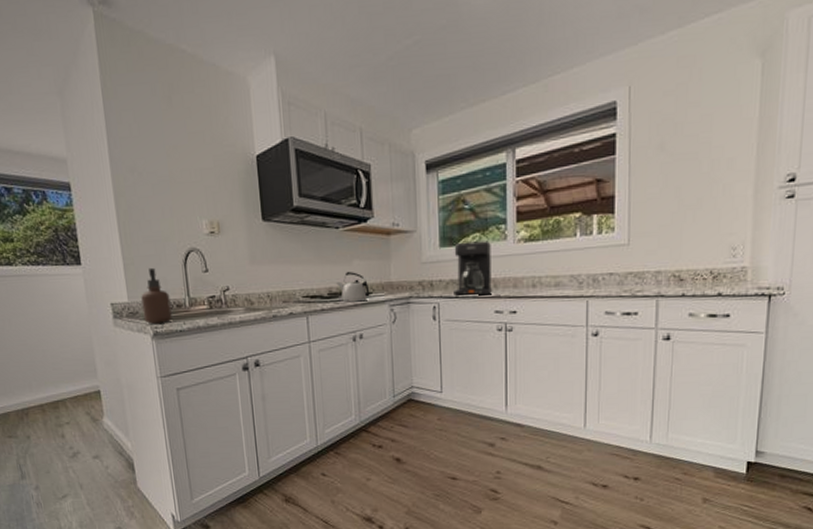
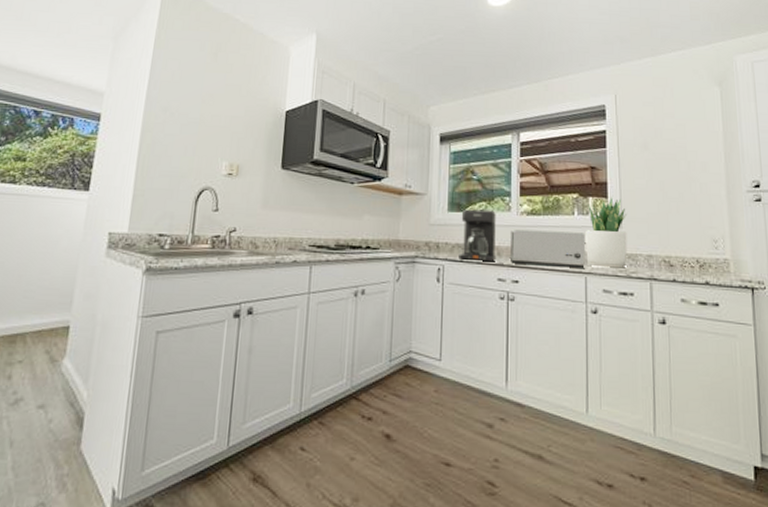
soap dispenser: present [141,267,172,324] -> none [139,201,173,259]
kettle: present [336,271,370,302] -> none [345,225,377,256]
toaster: none [506,255,589,294] -> present [509,229,586,269]
planter: none [588,212,635,289] -> present [586,197,628,268]

